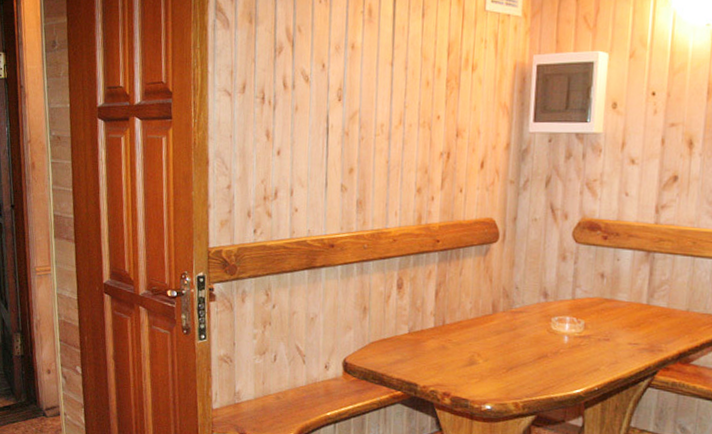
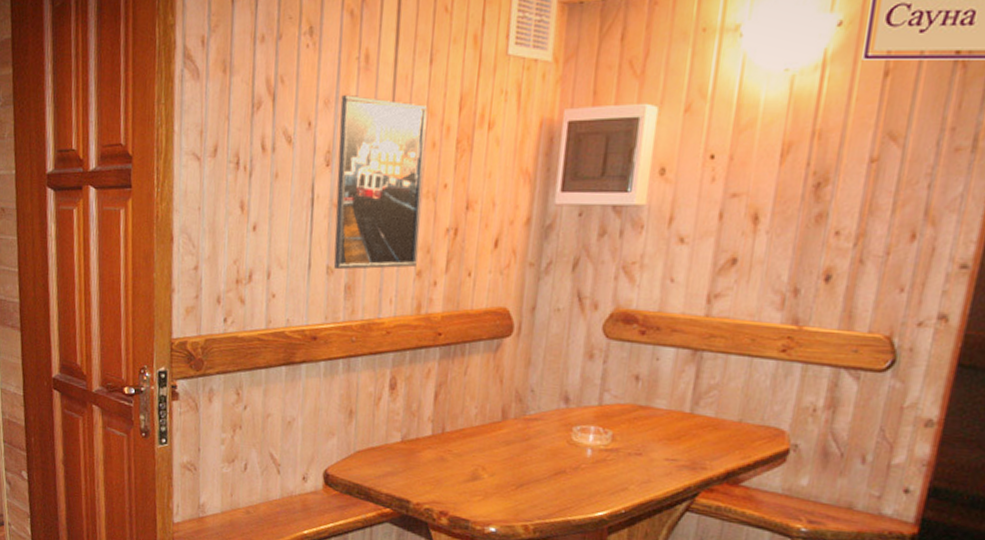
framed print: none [346,42,422,188] -> present [333,95,428,270]

